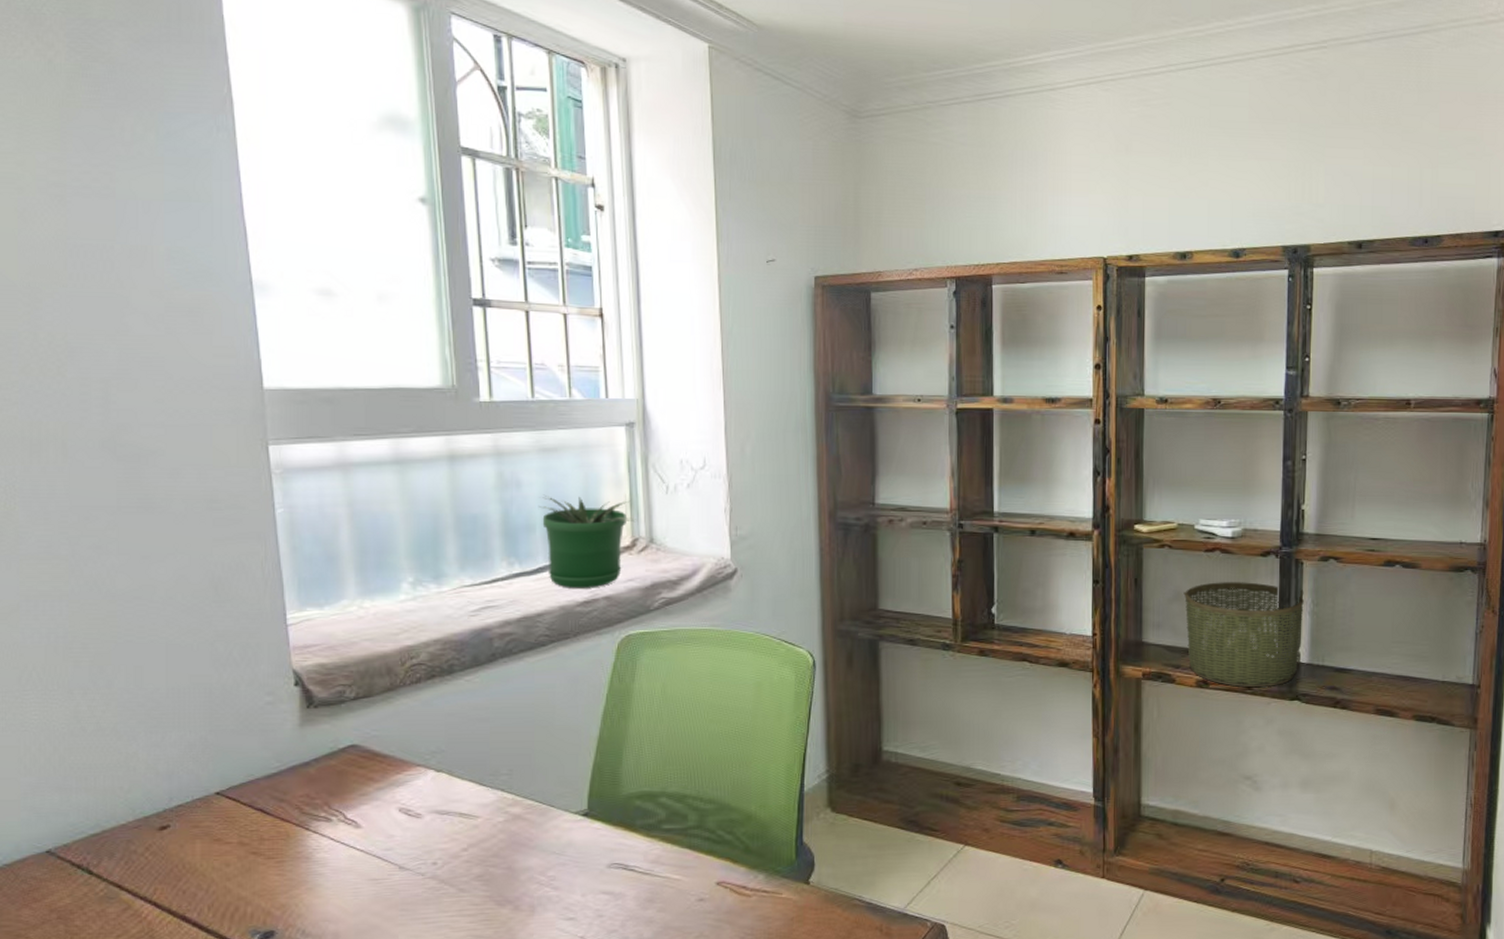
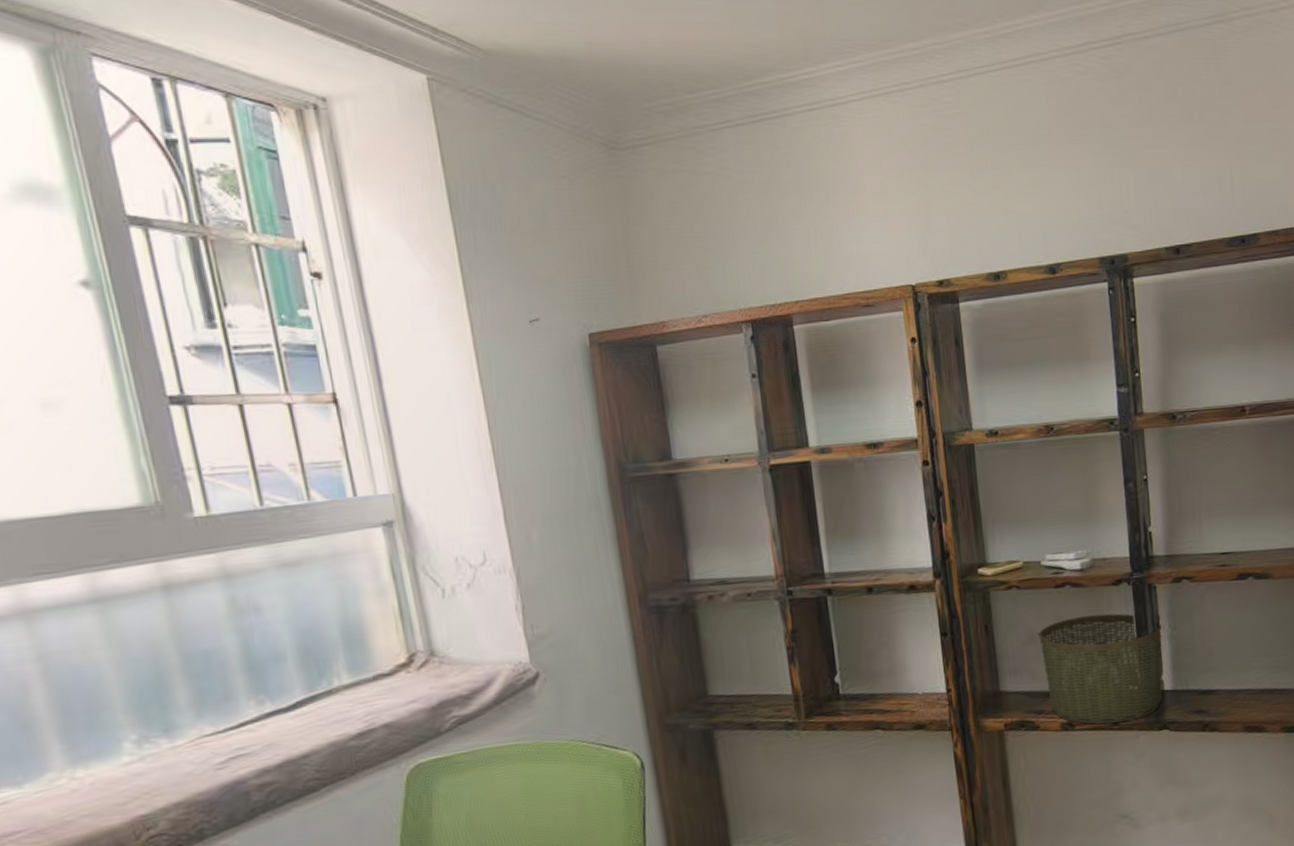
planter: present [538,494,636,588] -> none [286,611,410,720]

